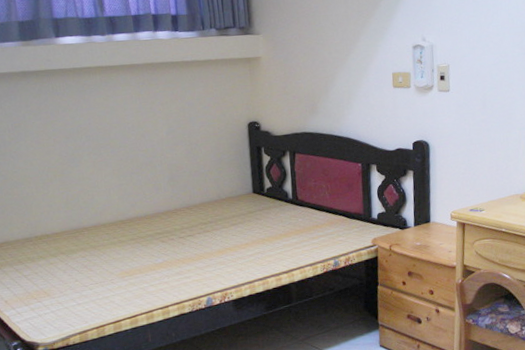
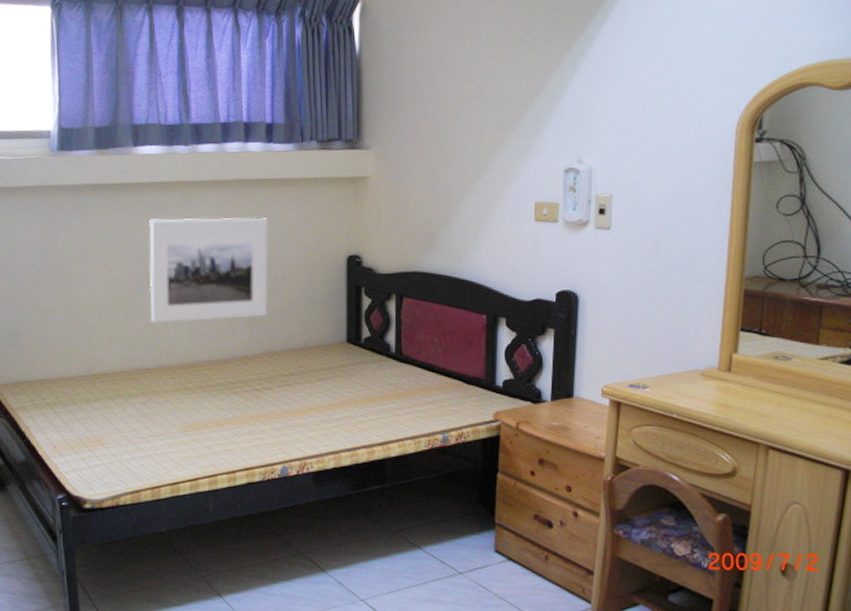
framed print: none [75,94,185,189] -> present [149,217,269,324]

